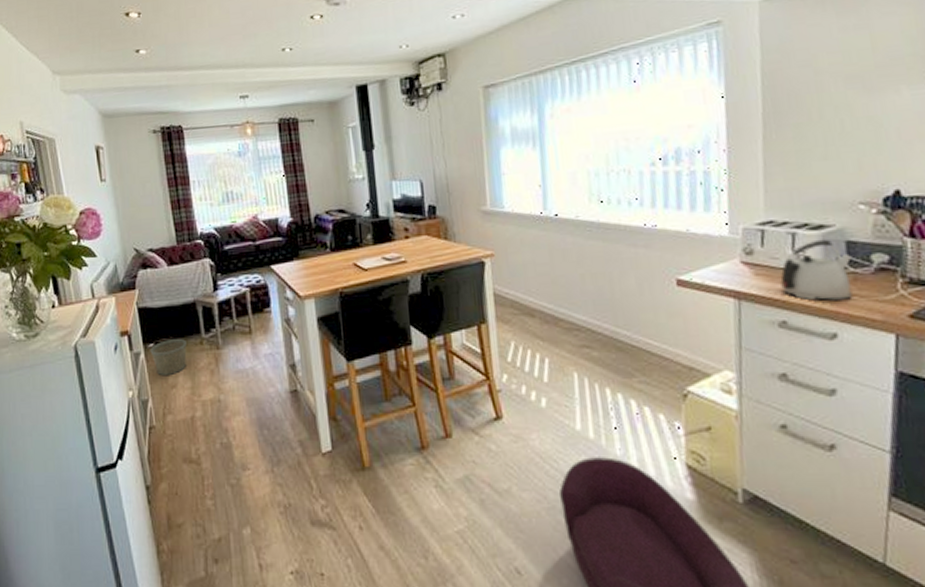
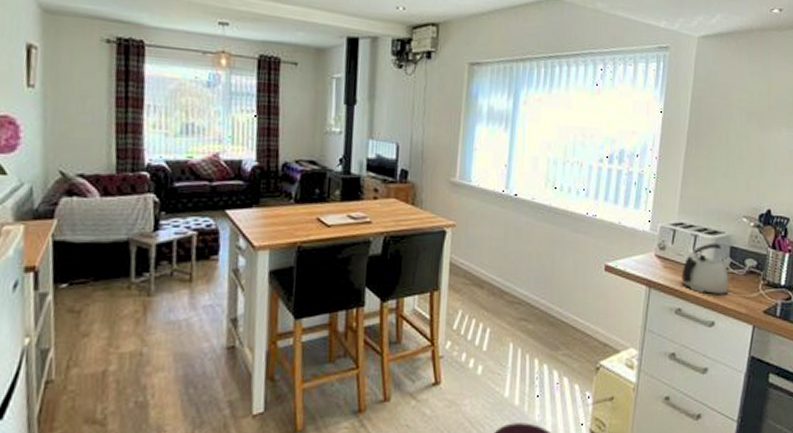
basket: present [150,338,187,376] -> none [61,279,110,323]

